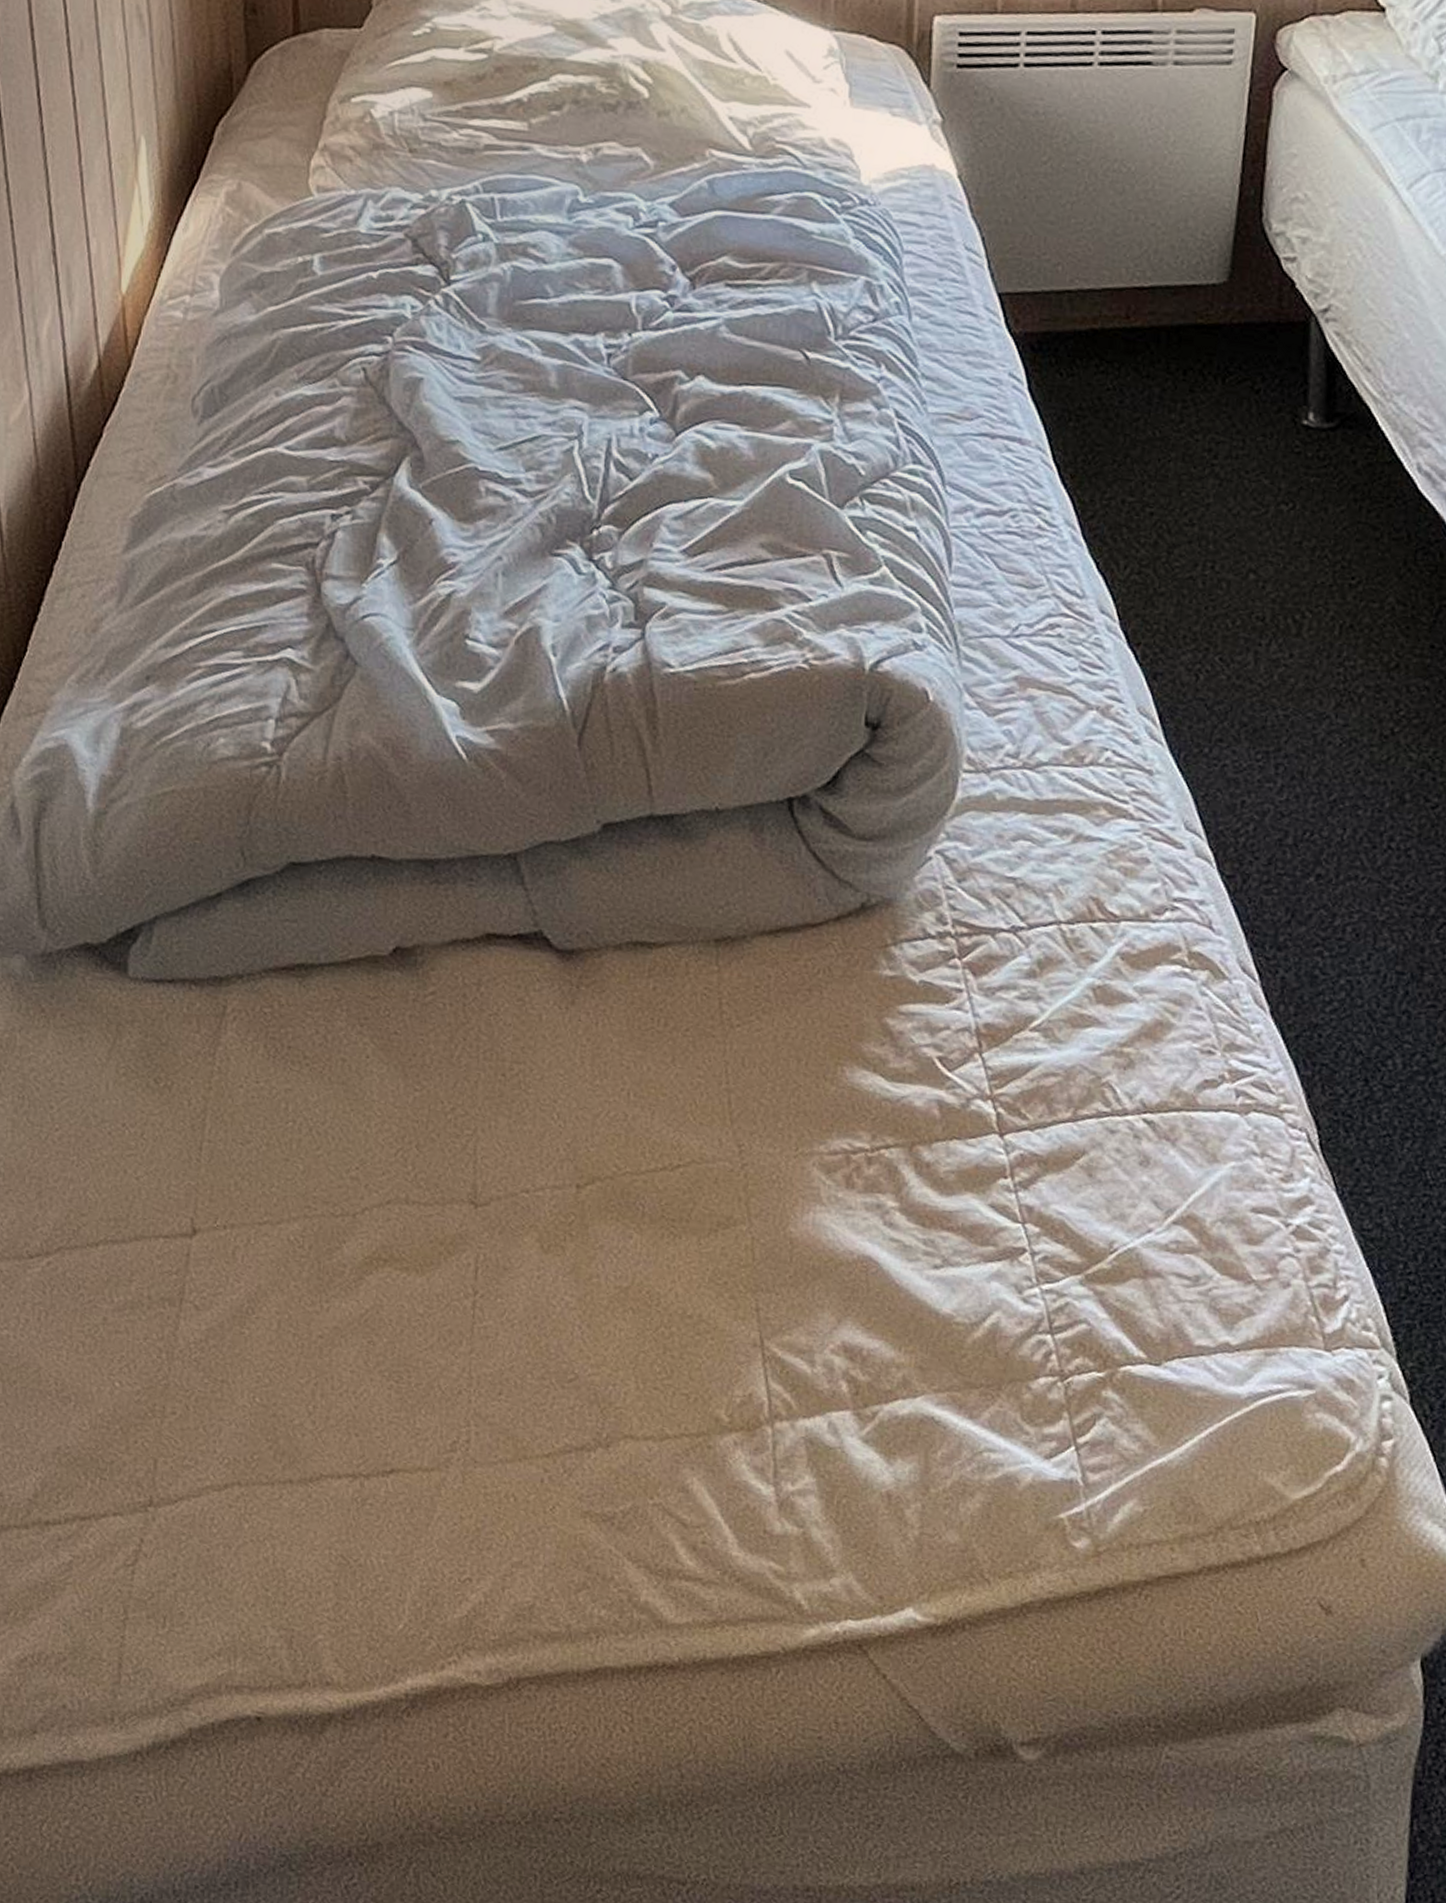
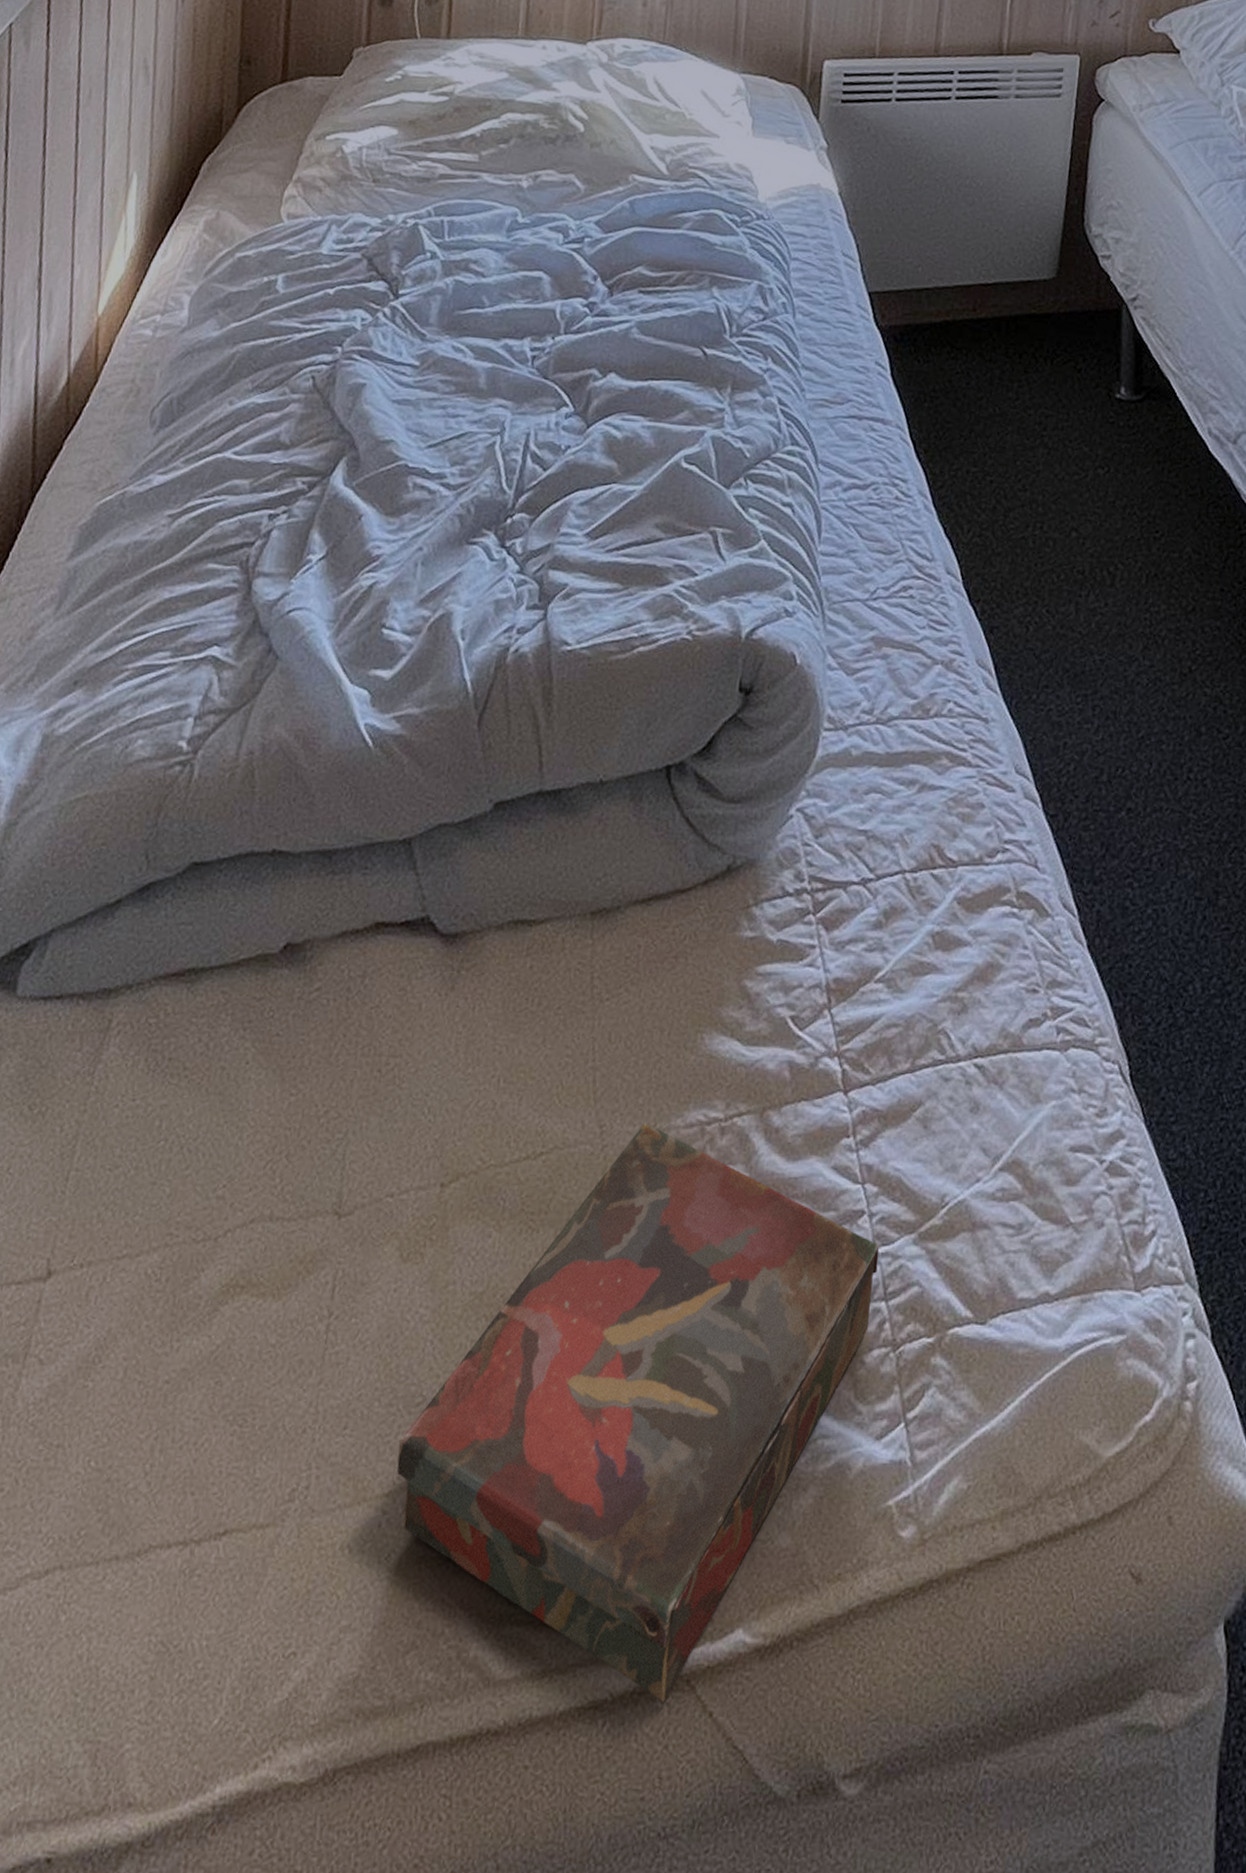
book: none [554,1146,1043,1661] -> present [397,1123,879,1702]

